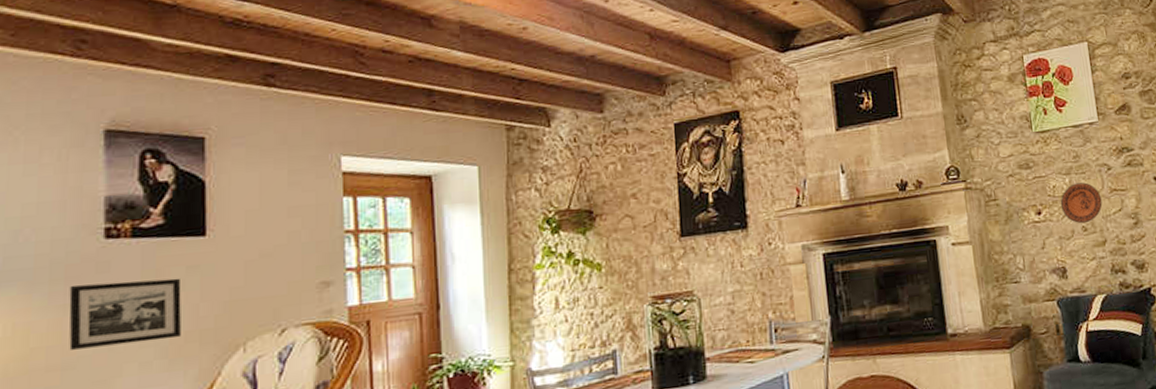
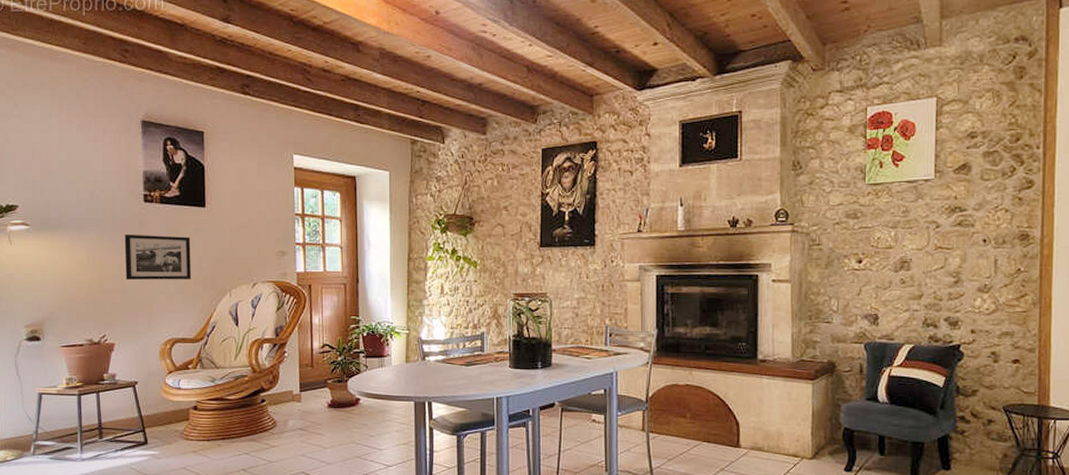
decorative plate: present [1060,182,1103,224] -> none [882,237,925,276]

